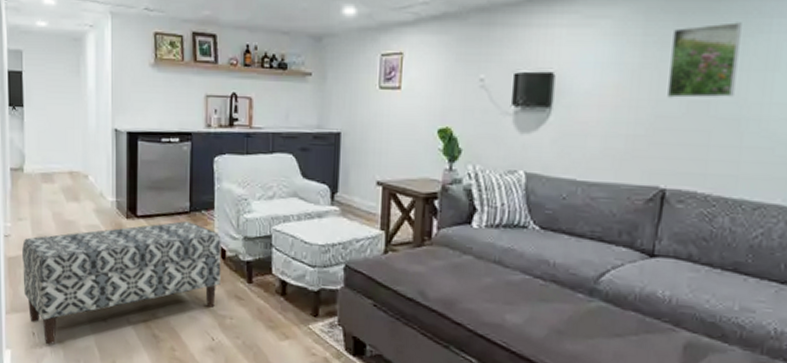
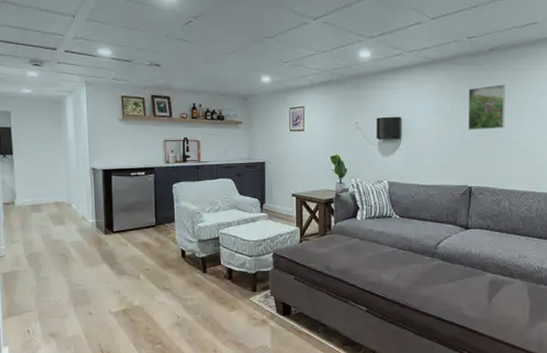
bench: present [22,221,221,345] -> none [16,233,182,339]

